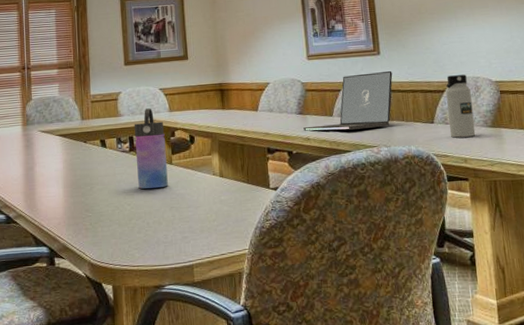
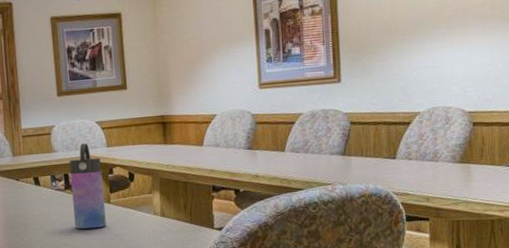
laptop: present [303,70,393,132] -> none [252,100,354,168]
water bottle: present [446,74,476,138] -> none [412,104,442,175]

